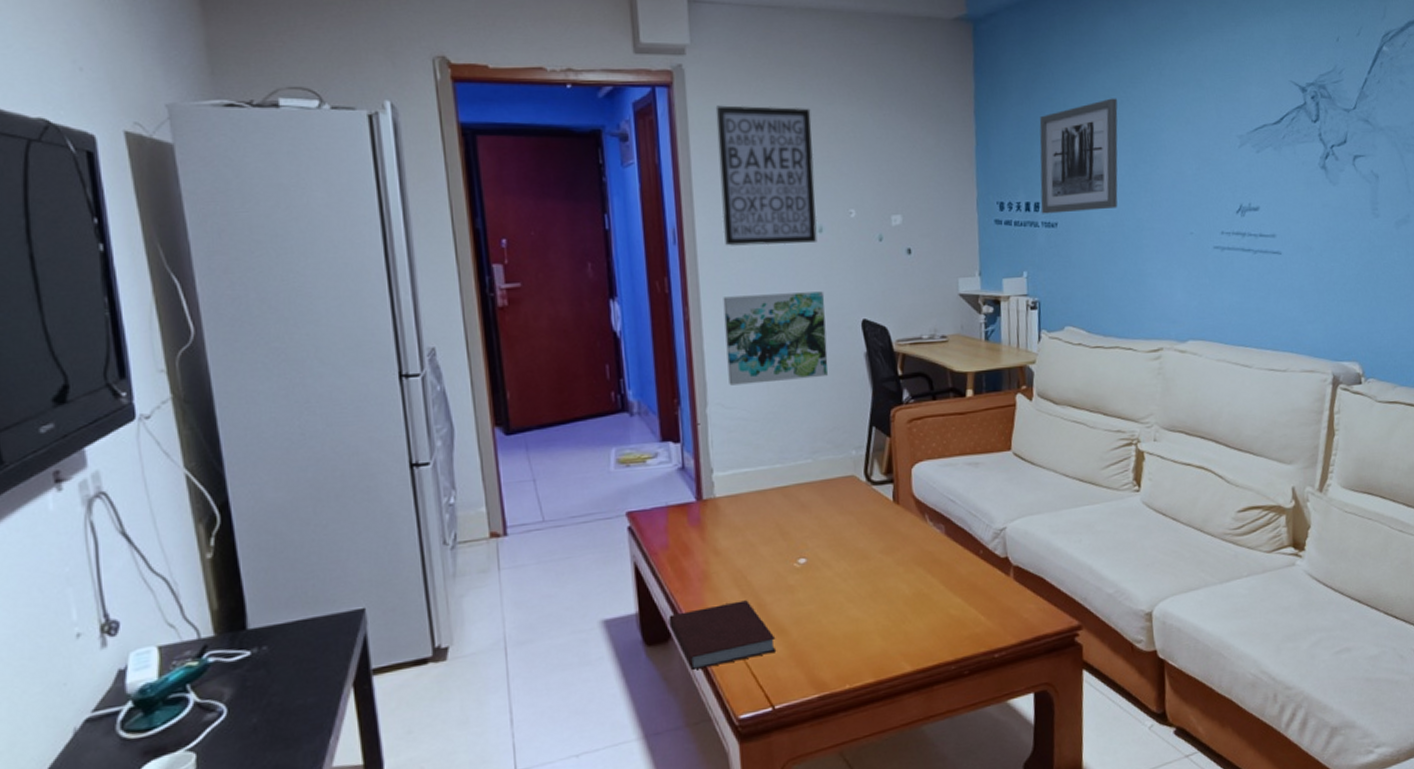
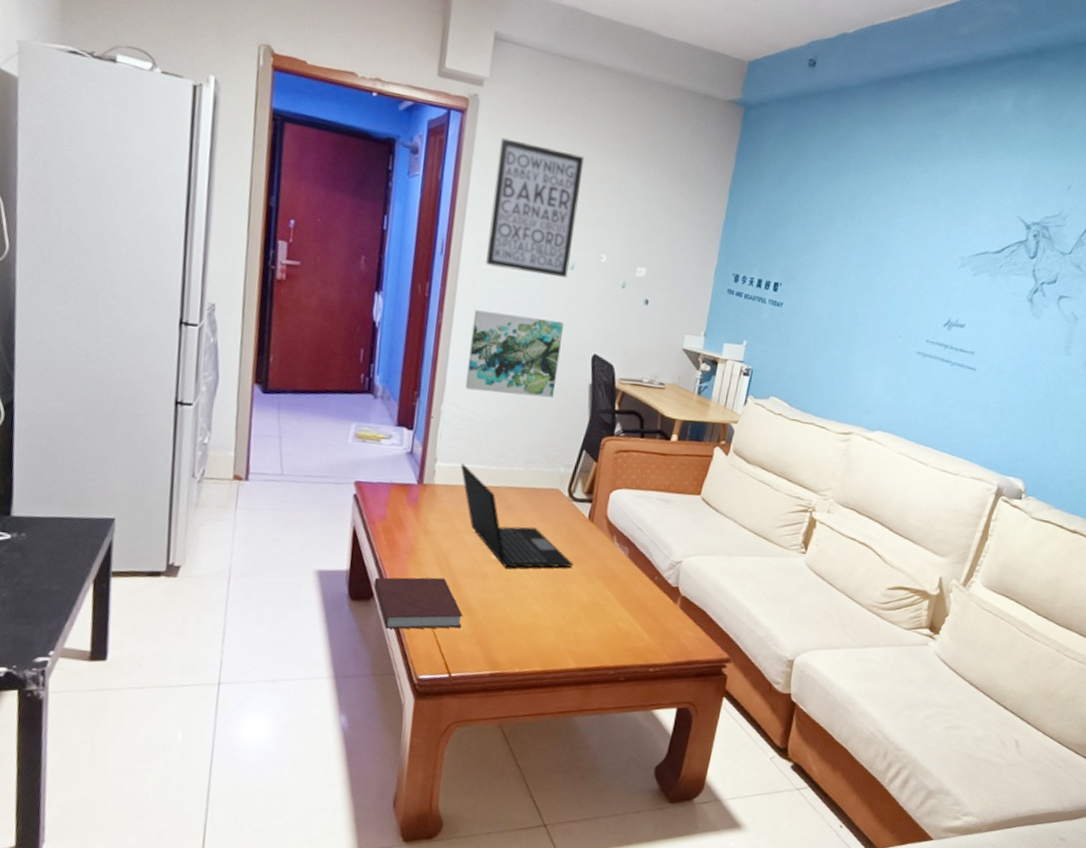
laptop: none [740,468,887,575] -> present [460,463,574,568]
wall art: present [1039,98,1118,214] -> none [770,200,859,300]

